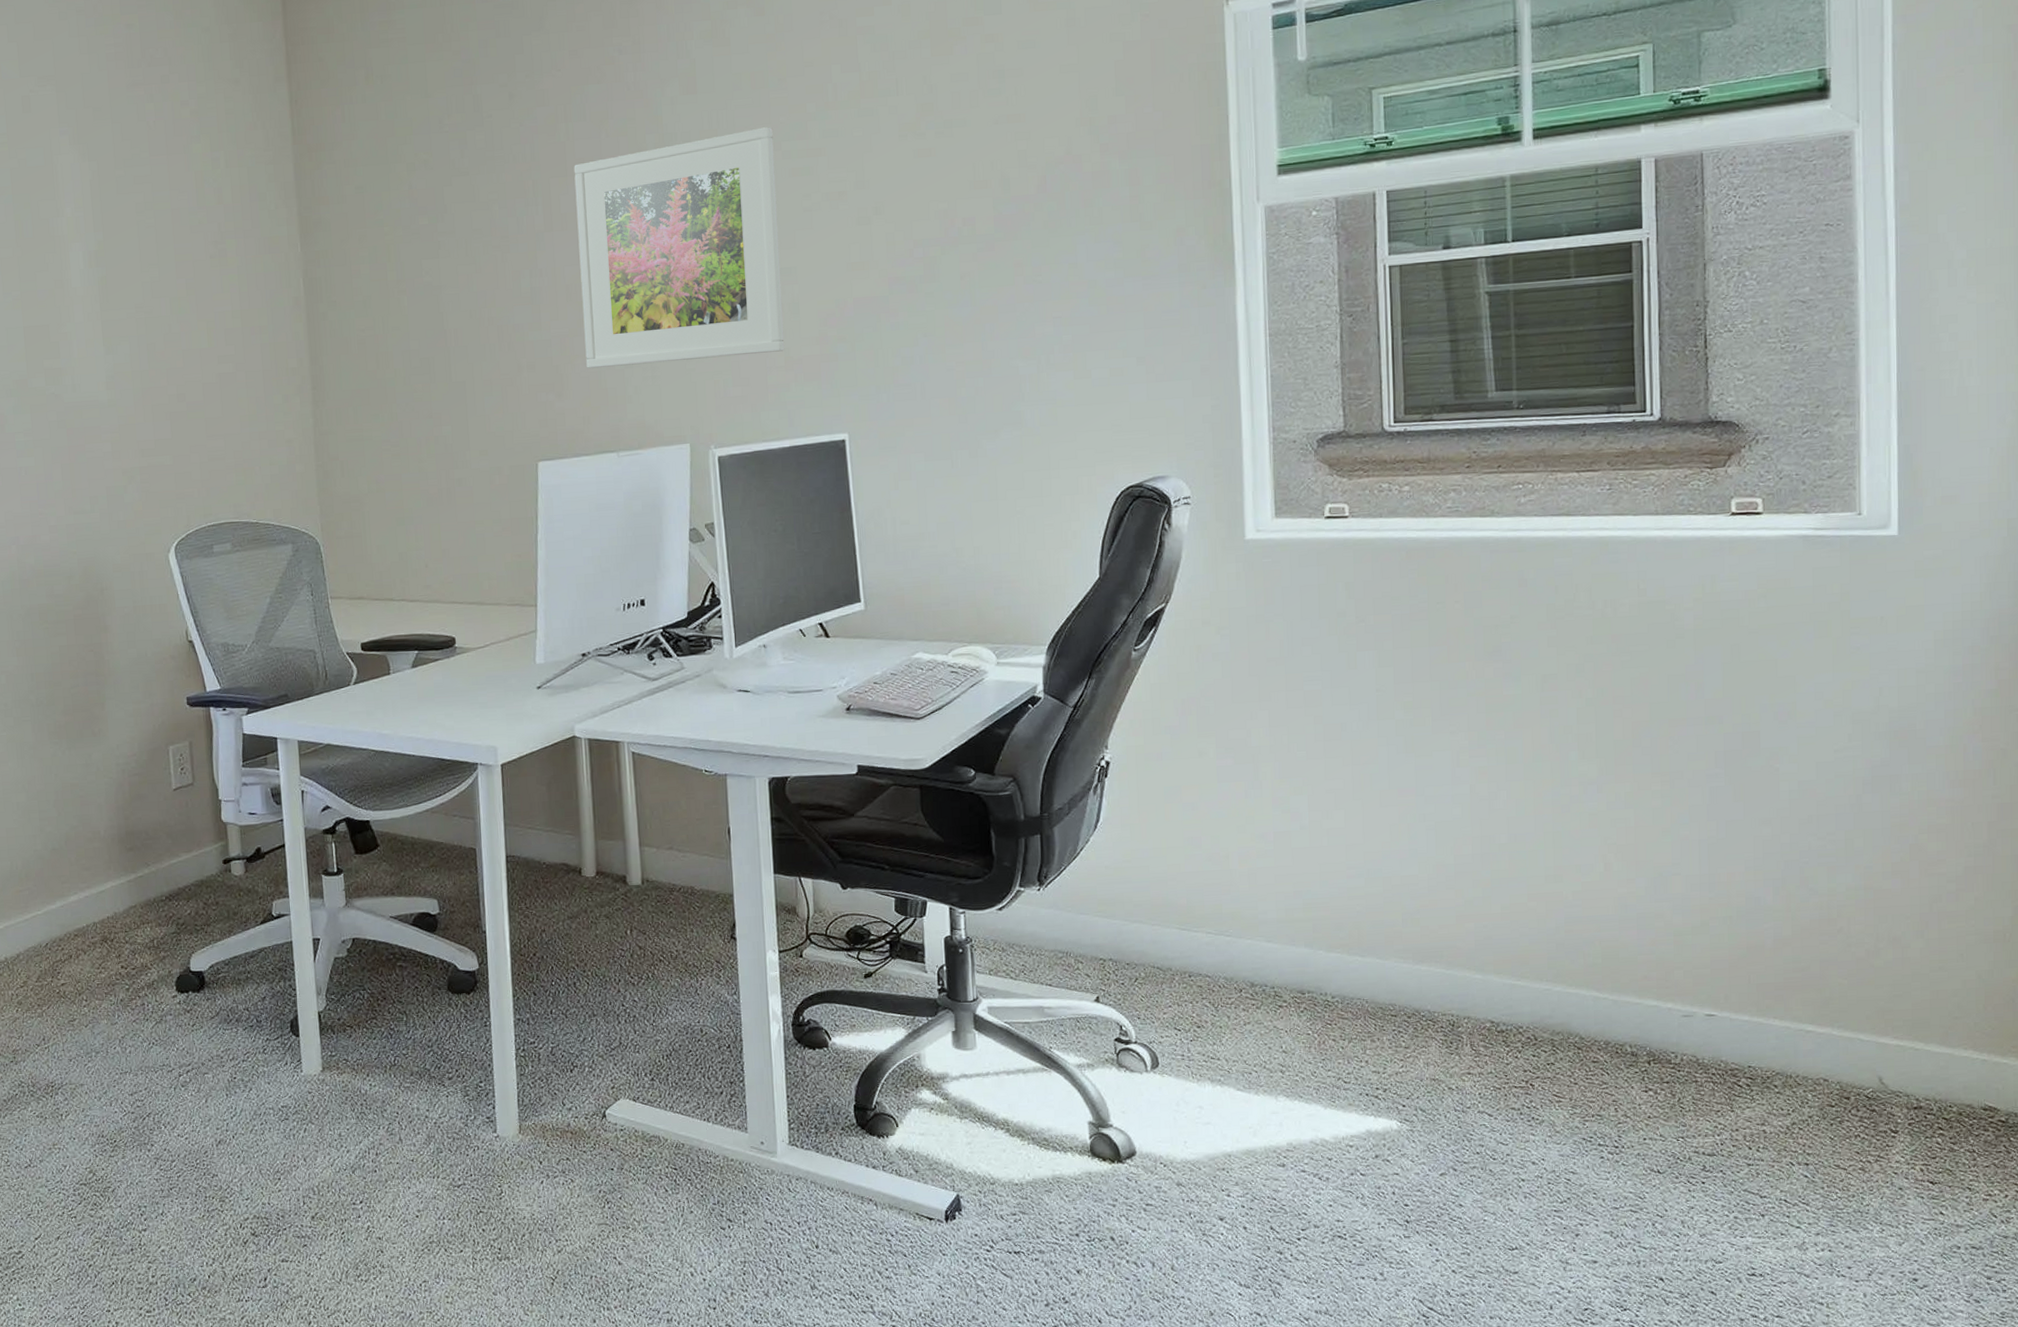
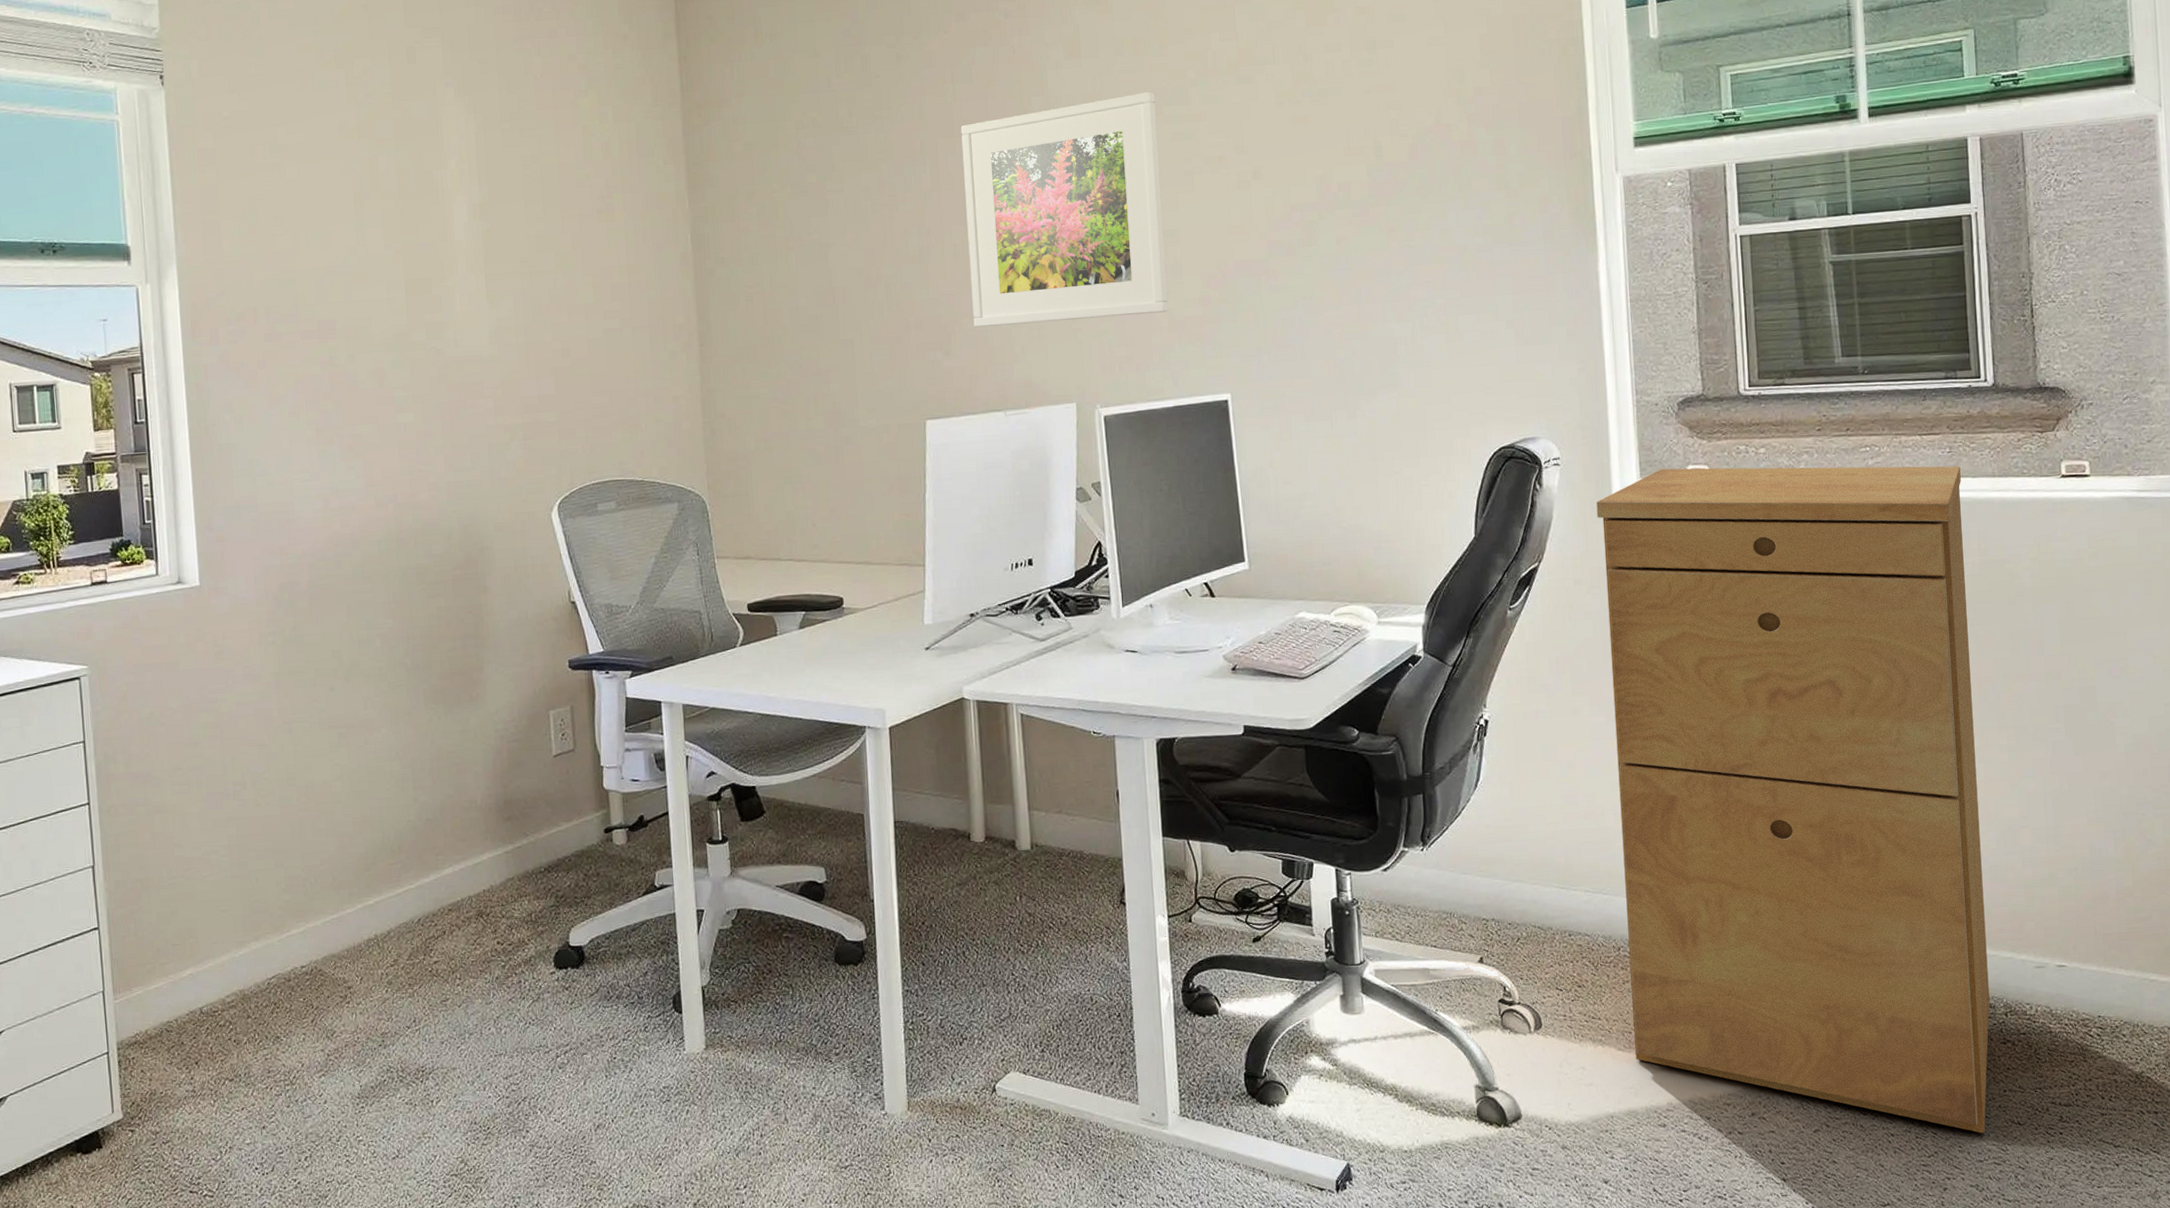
filing cabinet: none [1228,503,1632,1181] -> present [1596,466,1990,1134]

